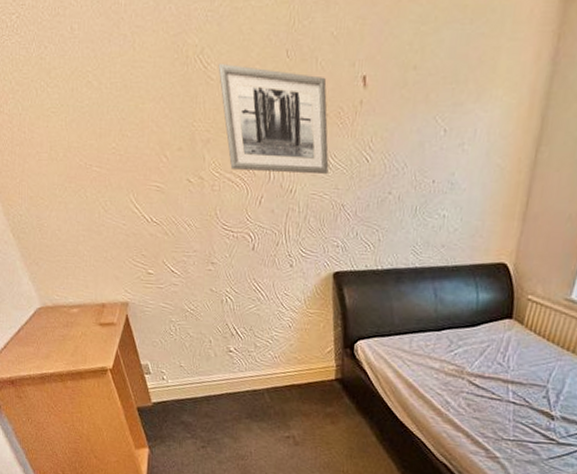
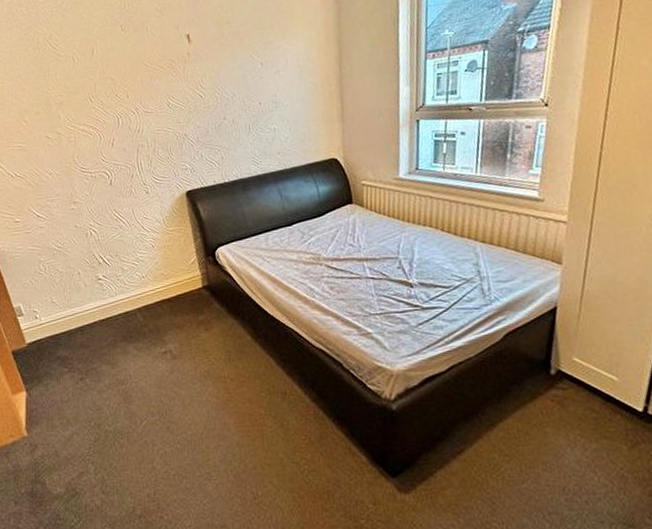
wall art: present [218,63,329,175] -> none [65,40,169,122]

